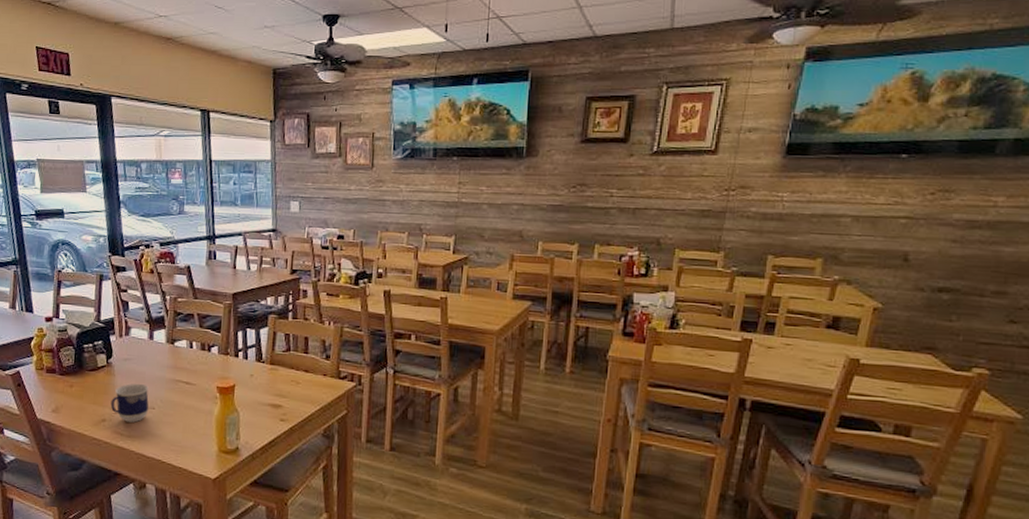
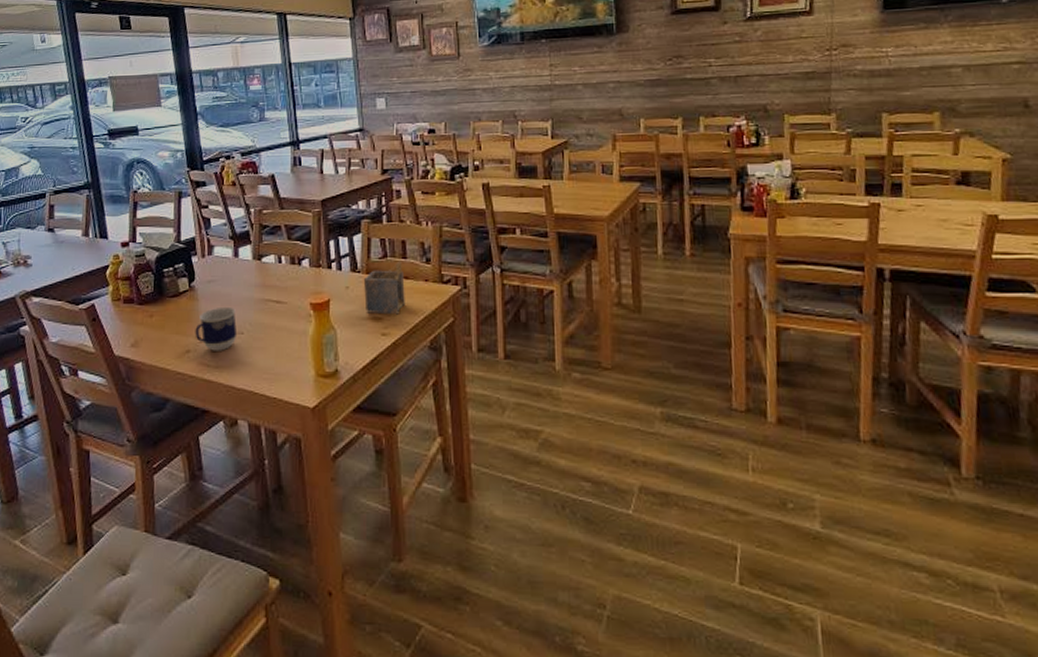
napkin holder: none [267,355,305,404] -> present [363,260,405,315]

